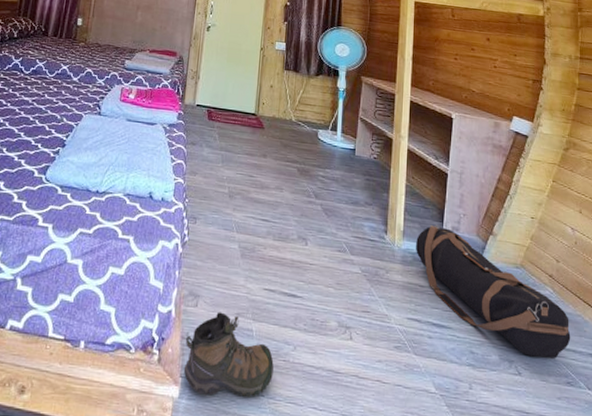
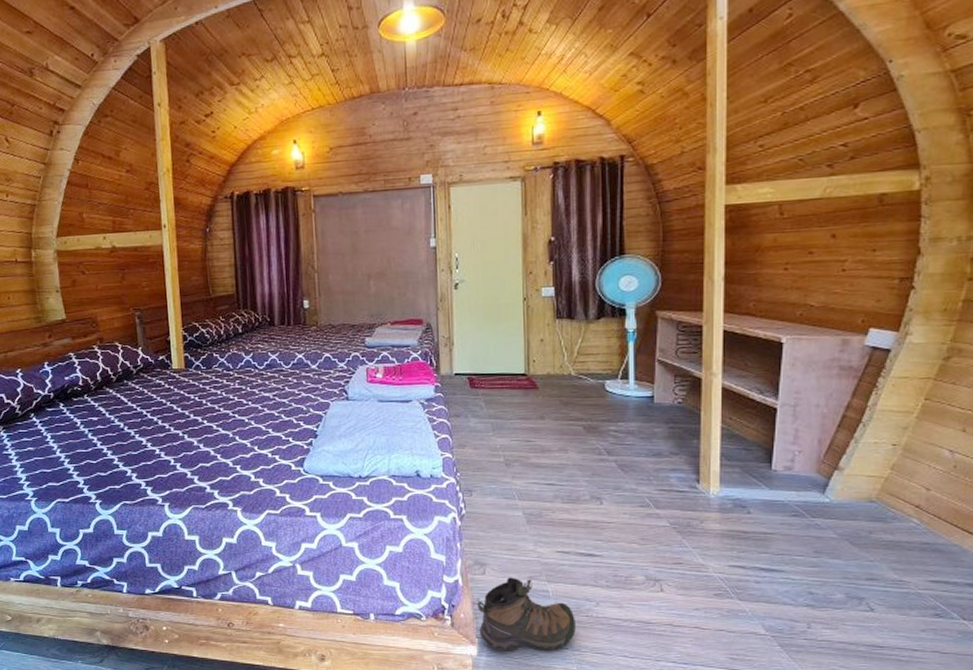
duffel bag: present [416,224,571,359] -> none [737,466,942,593]

